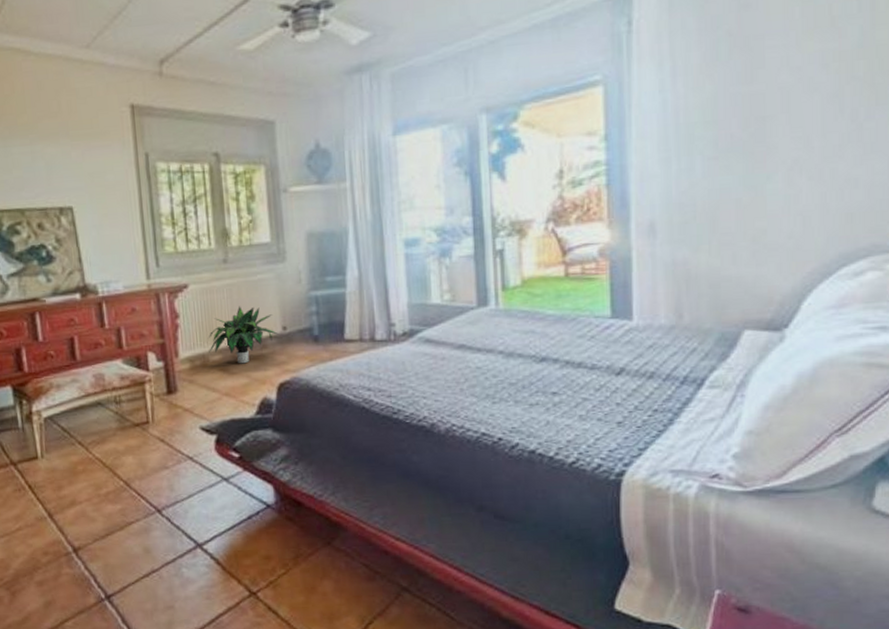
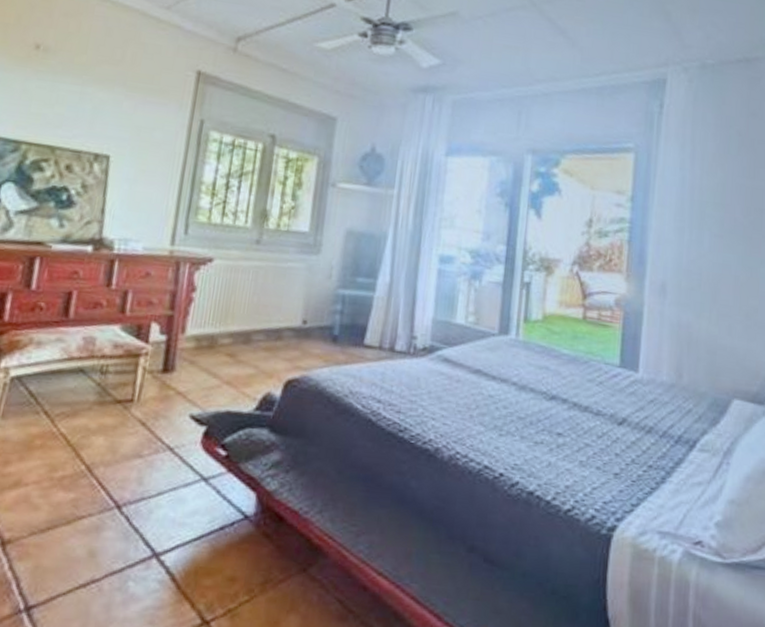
potted plant: present [208,306,278,364] -> none [219,291,297,353]

